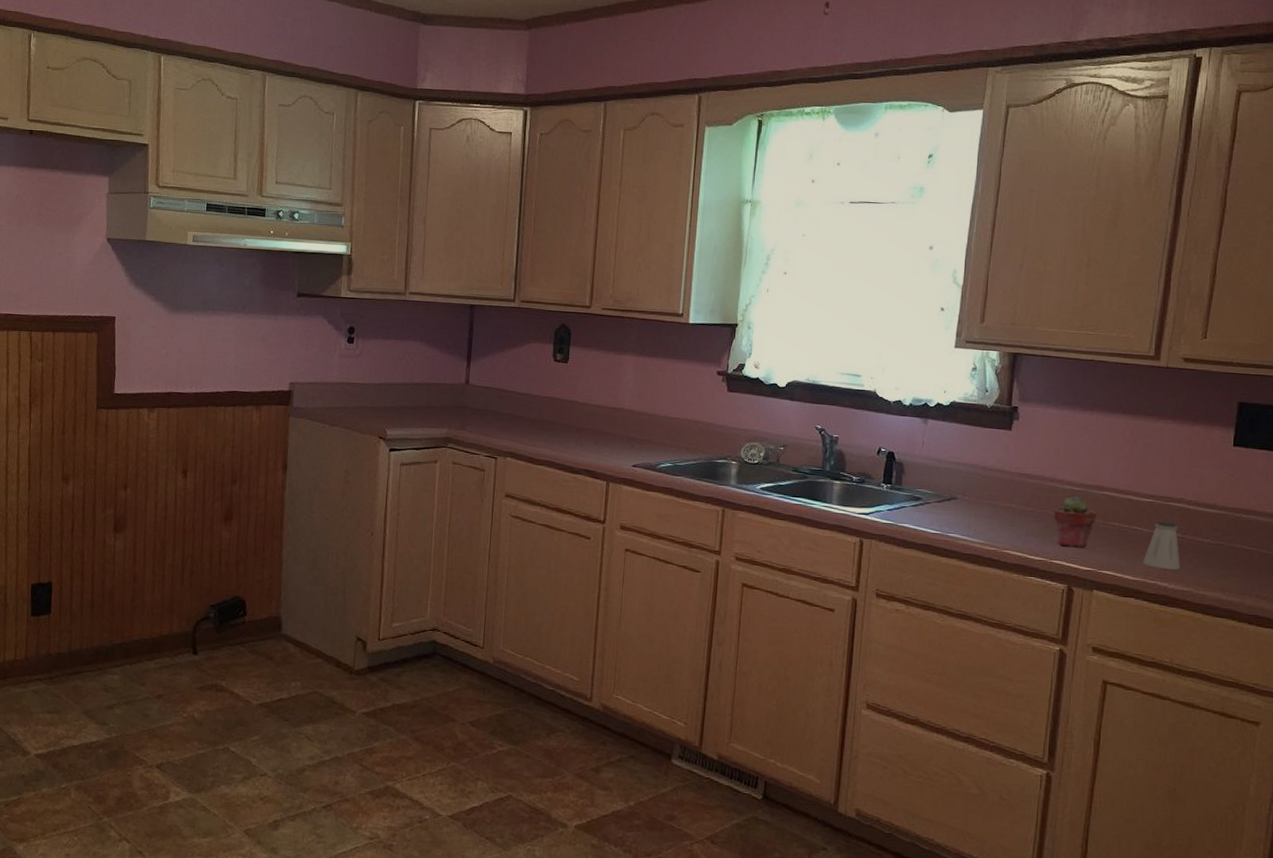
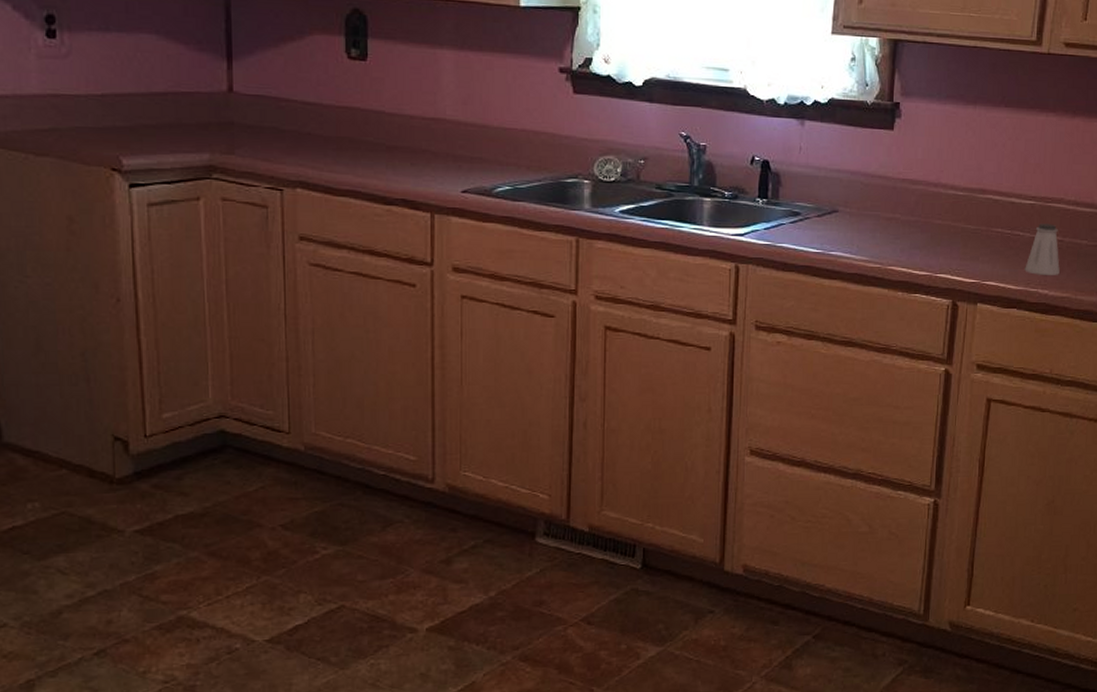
potted succulent: present [1053,496,1097,548] -> none [937,202,980,259]

